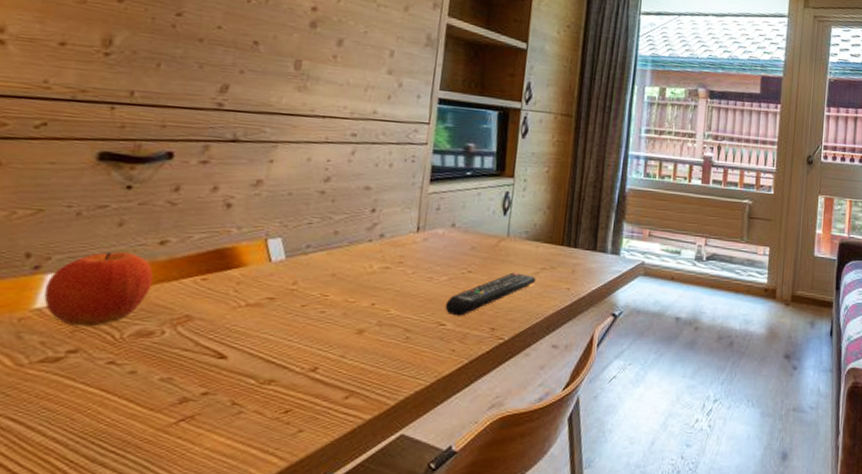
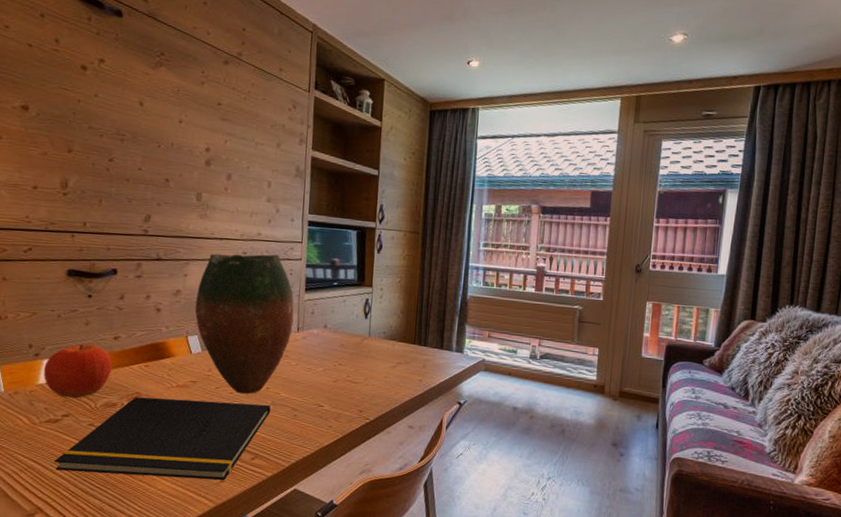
notepad: none [46,322,376,431] -> present [54,397,271,480]
vase: none [280,134,415,313] -> present [194,253,294,395]
remote control: present [445,272,536,316] -> none [322,365,394,400]

